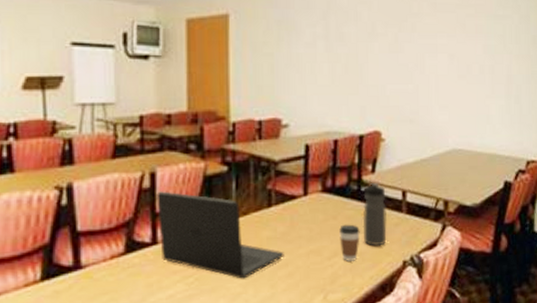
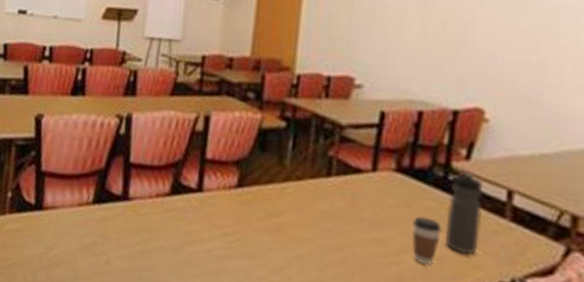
laptop: present [156,191,284,279] -> none [205,136,340,253]

